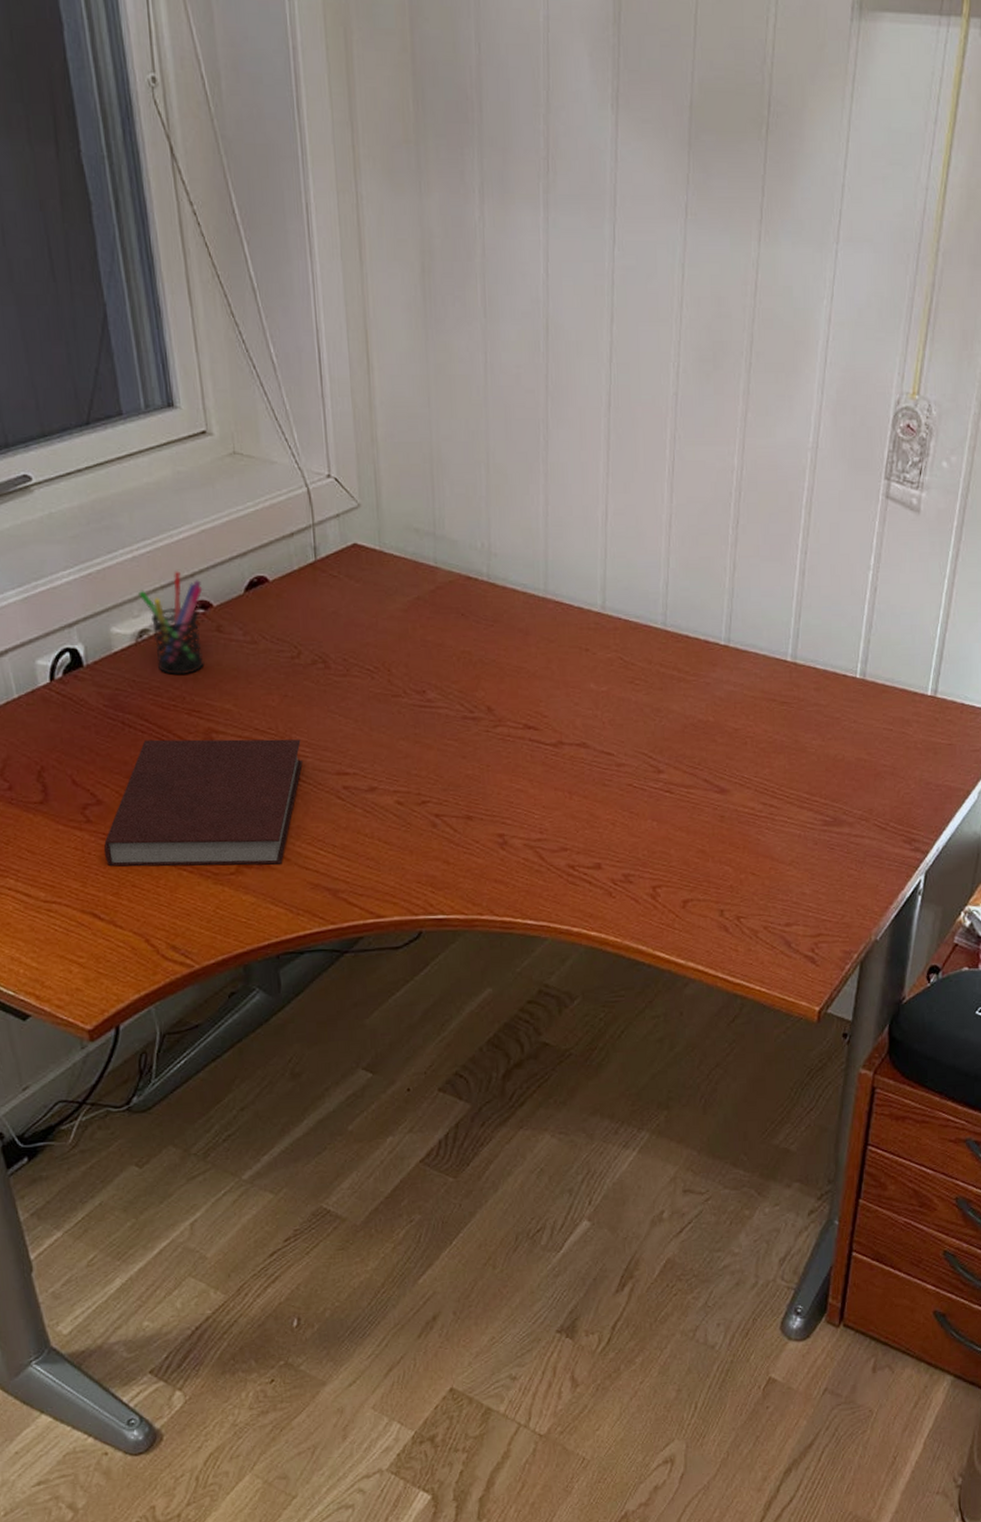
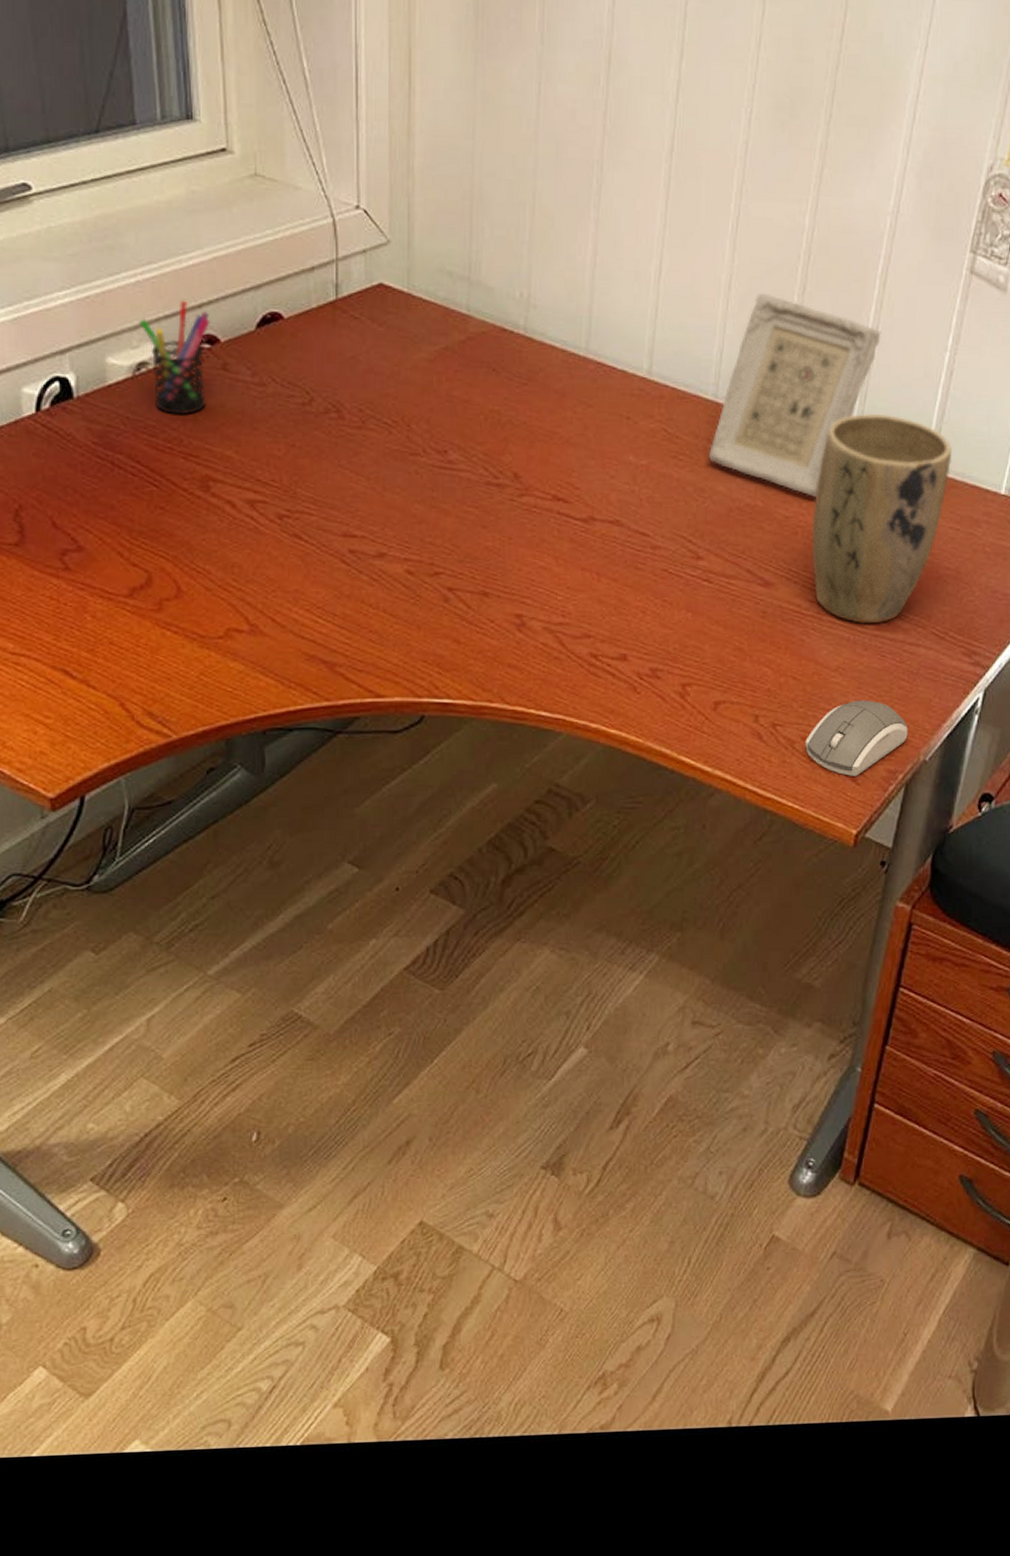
notebook: present [103,739,303,867] -> none [81,483,306,631]
picture frame: none [662,529,810,711] -> present [709,293,882,498]
plant pot: none [759,630,882,821] -> present [811,413,953,624]
computer mouse: none [767,889,859,959] -> present [805,700,908,776]

